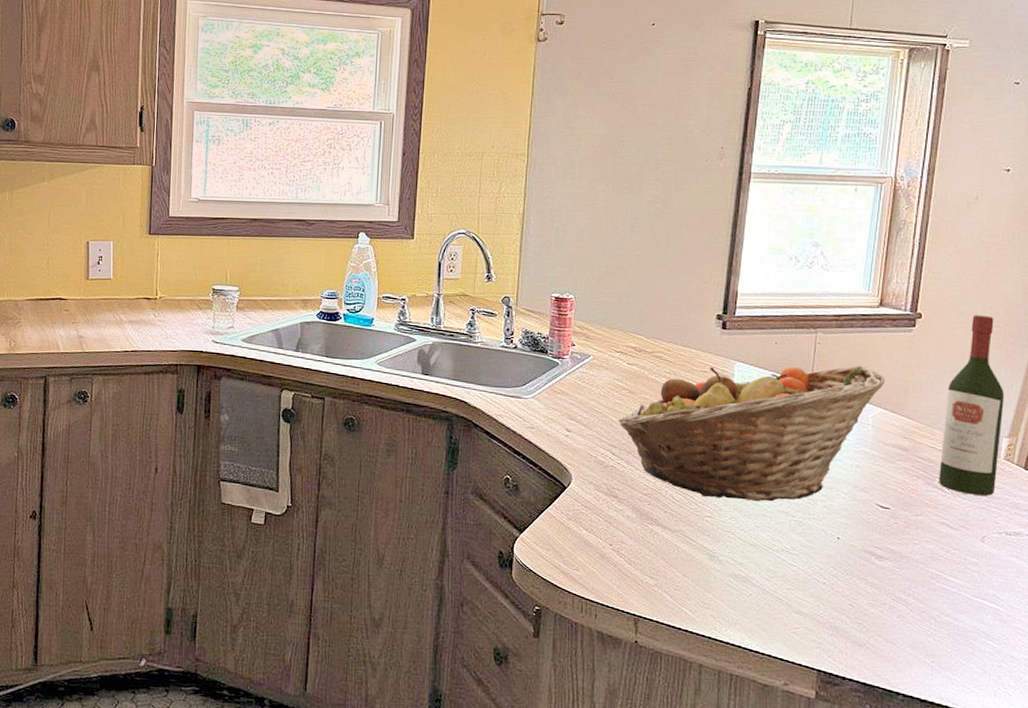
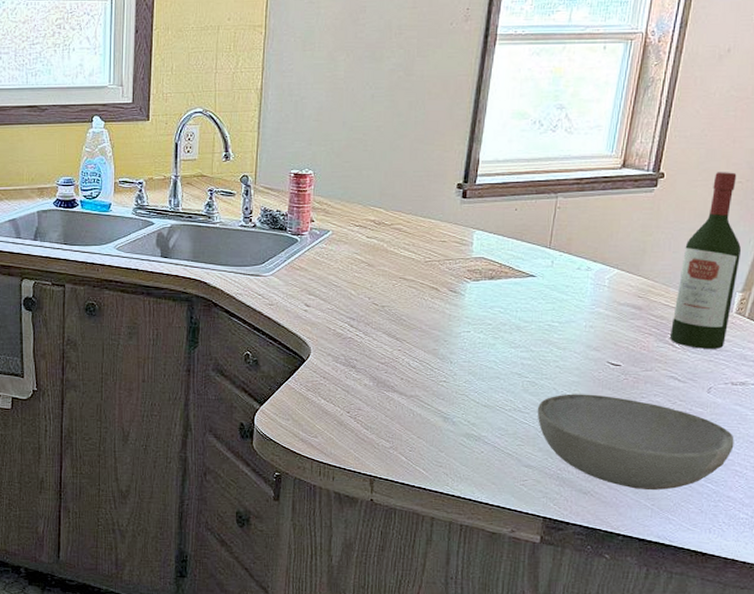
fruit basket: present [619,366,885,502] -> none [357,228,624,365]
bowl: none [806,536,1013,646] -> present [537,394,734,491]

